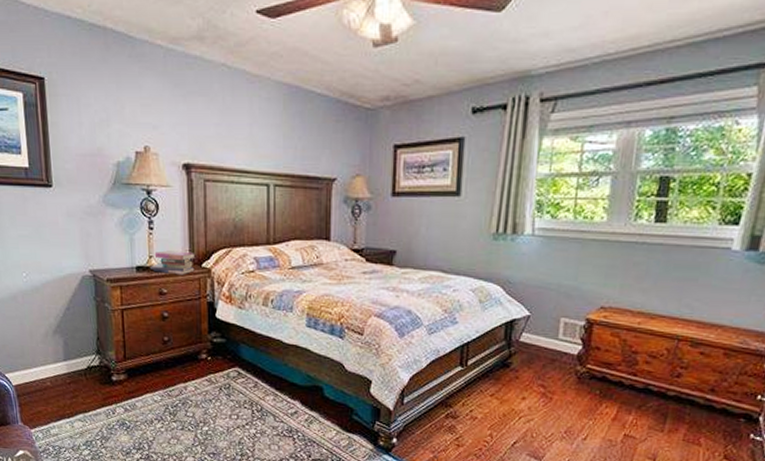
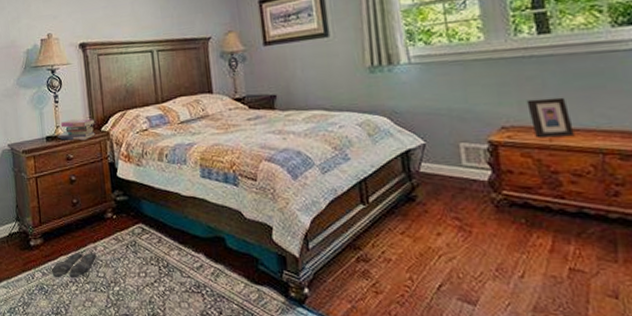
slippers: none [135,391,185,417] -> present [52,253,96,279]
picture frame: none [627,284,662,322] -> present [526,97,575,137]

